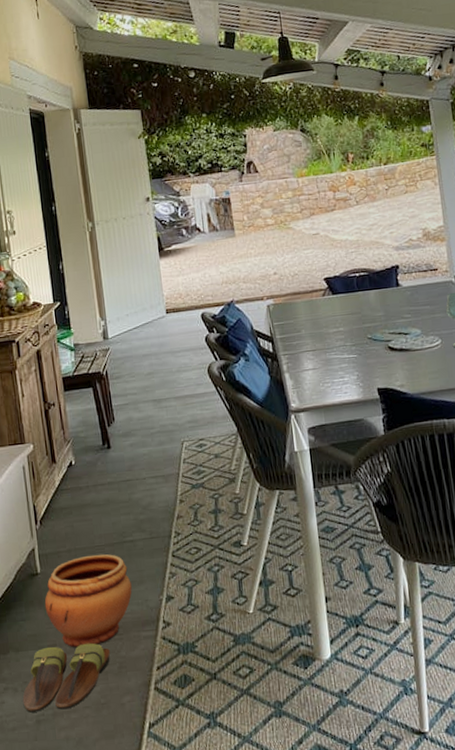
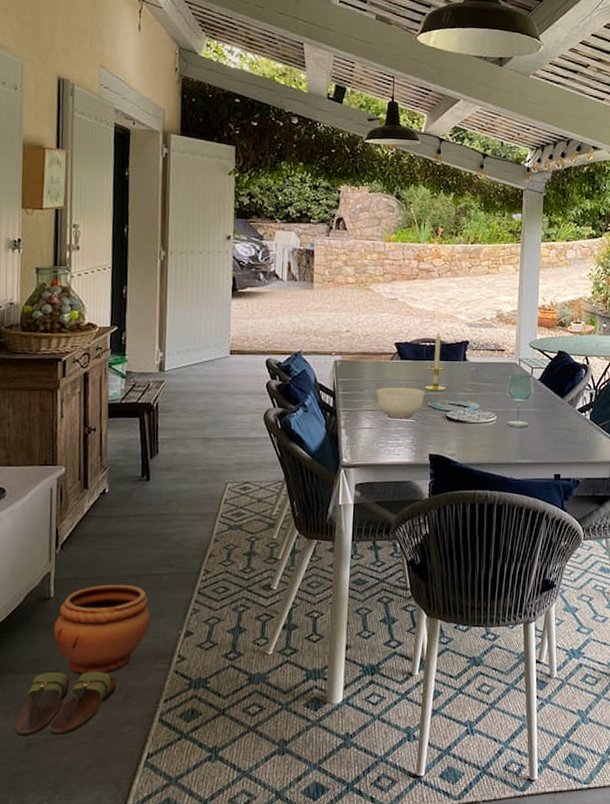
bowl: none [313,321,363,356] -> present [376,386,425,419]
candle: none [360,261,384,323] -> present [424,332,447,391]

